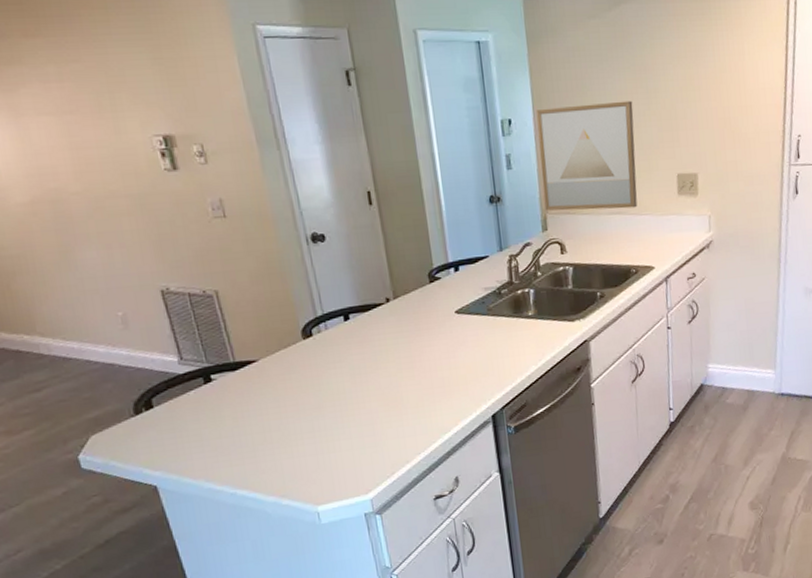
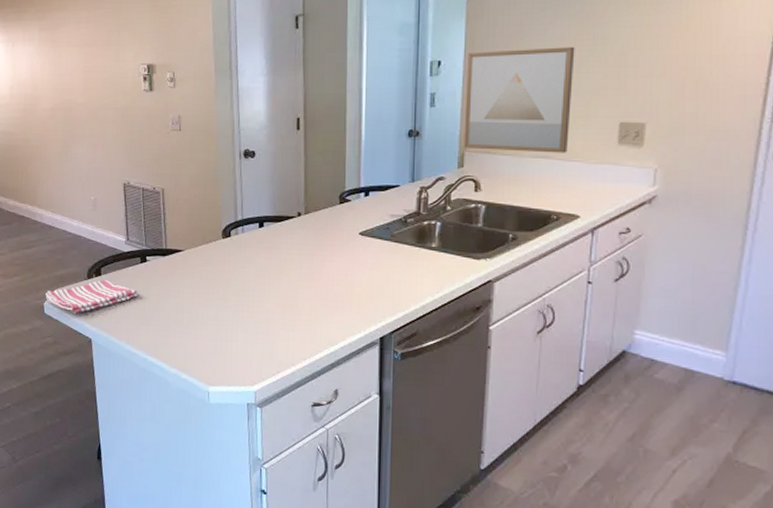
dish towel: none [77,411,210,462] -> present [45,280,139,315]

